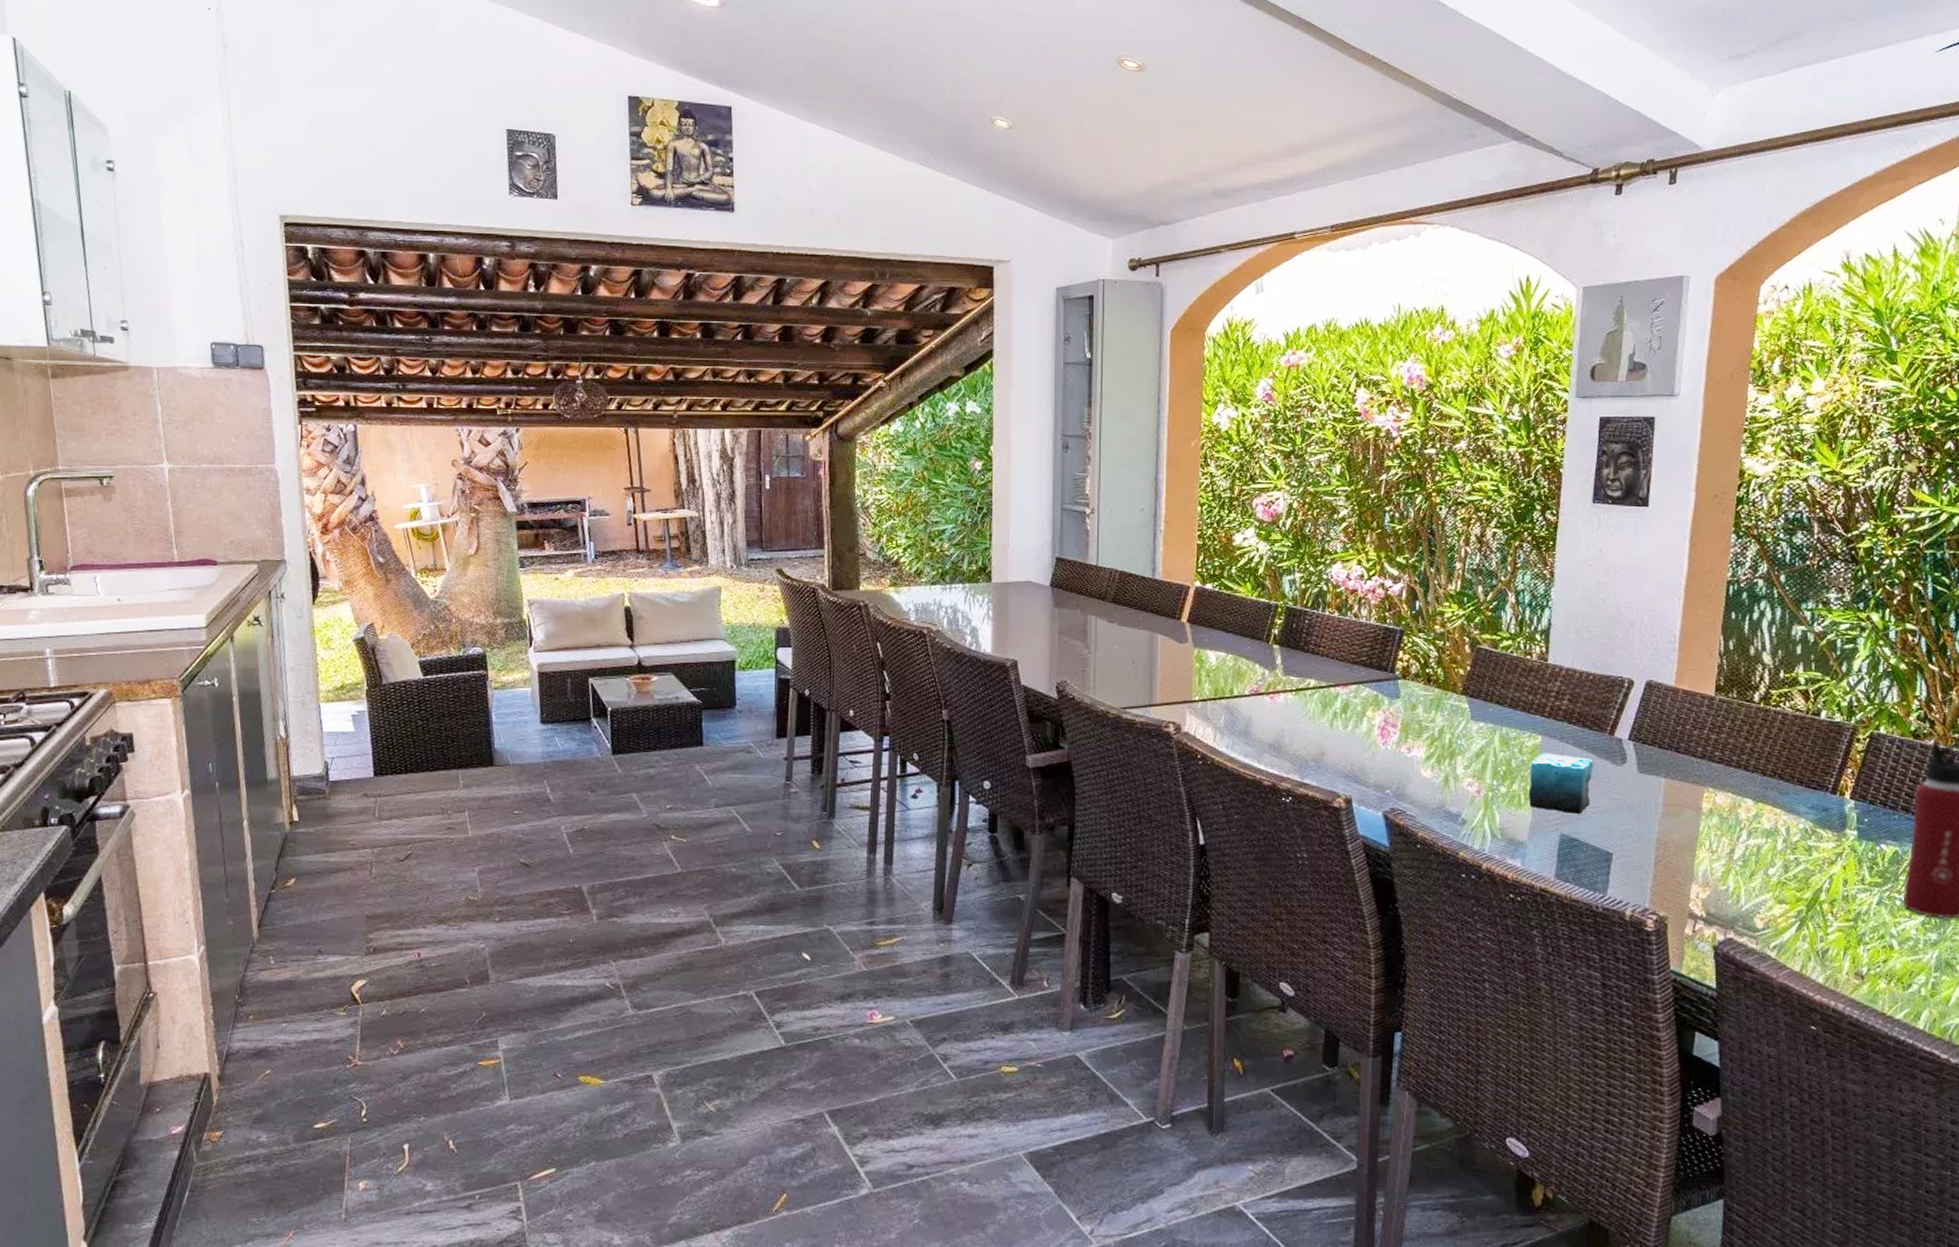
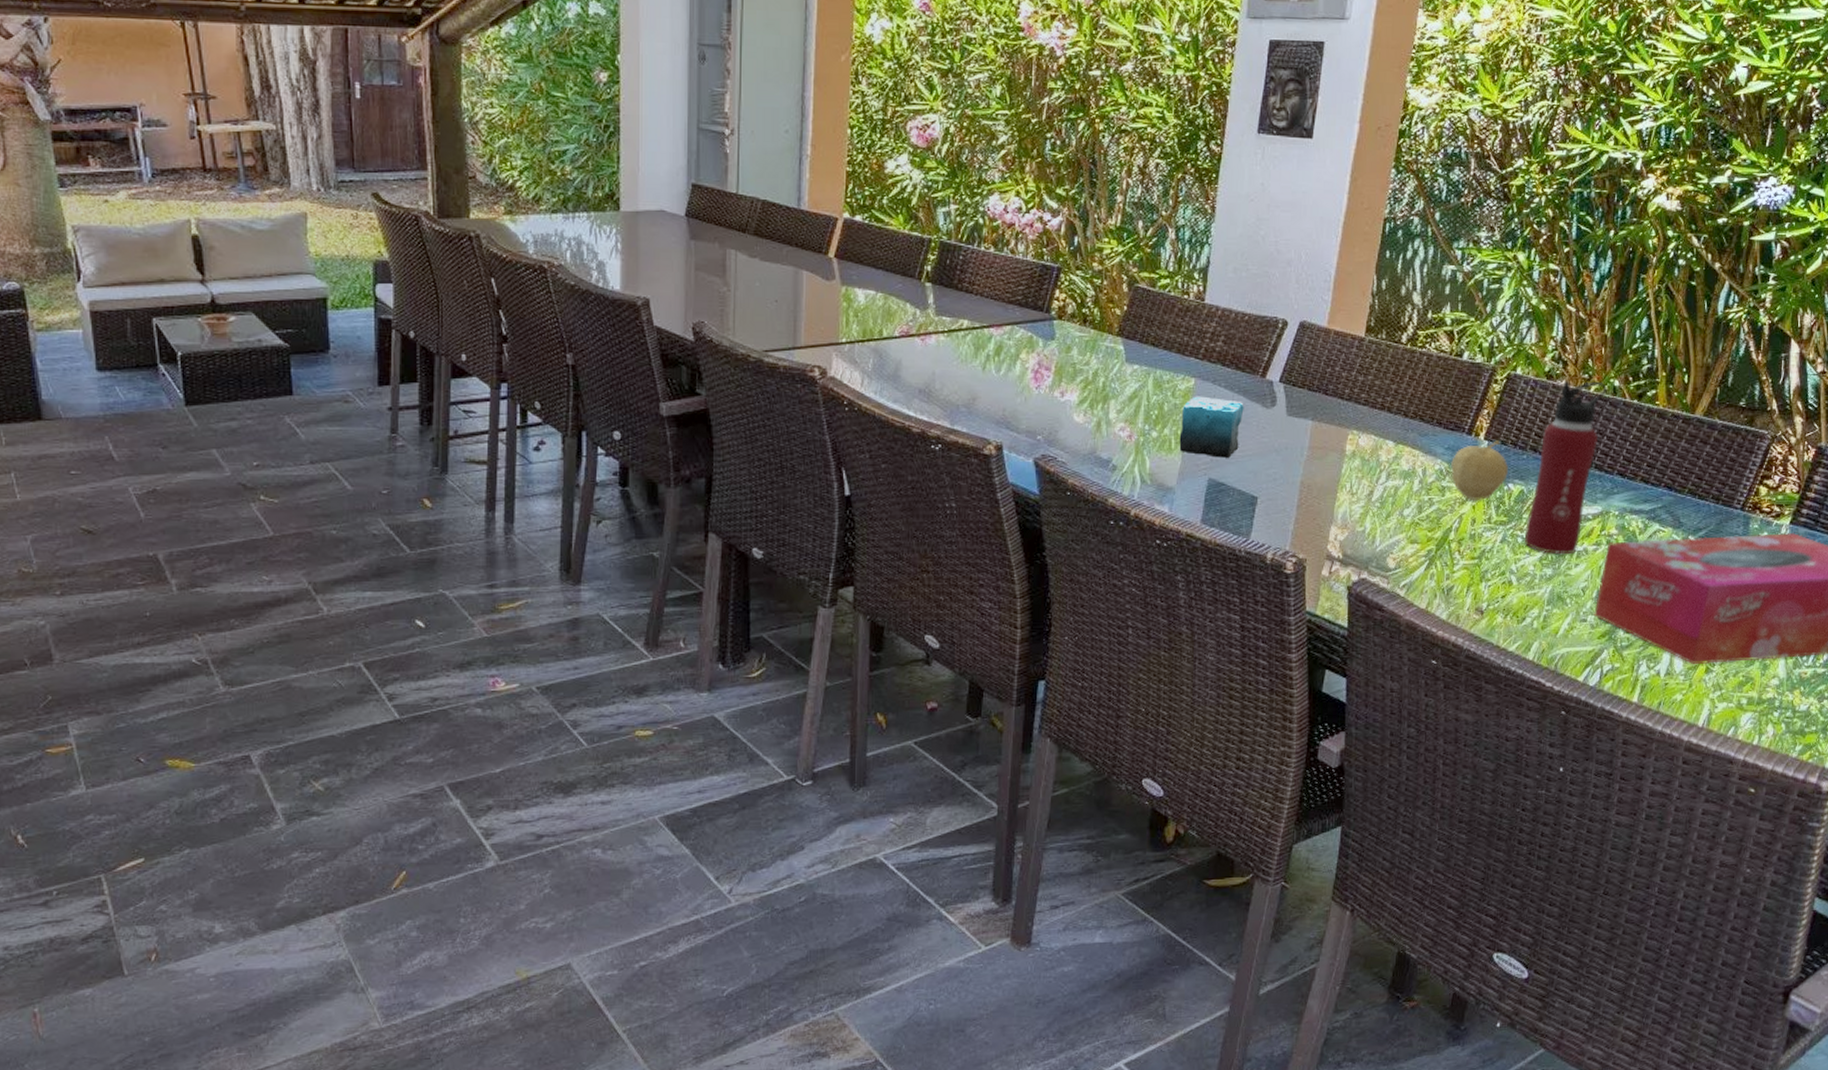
fruit: none [1816,800,1879,862] -> present [1451,440,1508,501]

